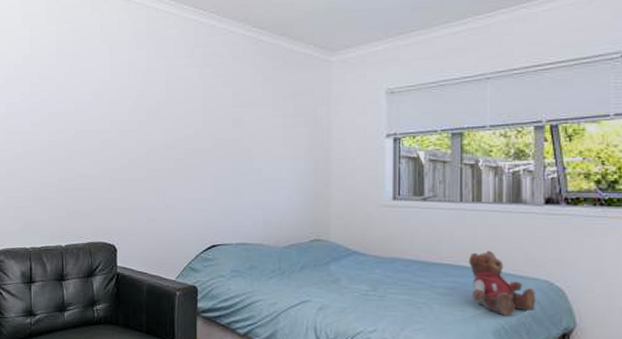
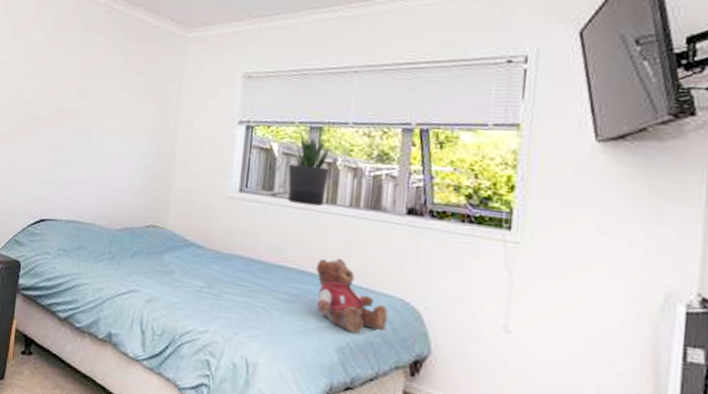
planter: none [435,139,473,206] -> present [287,132,331,207]

